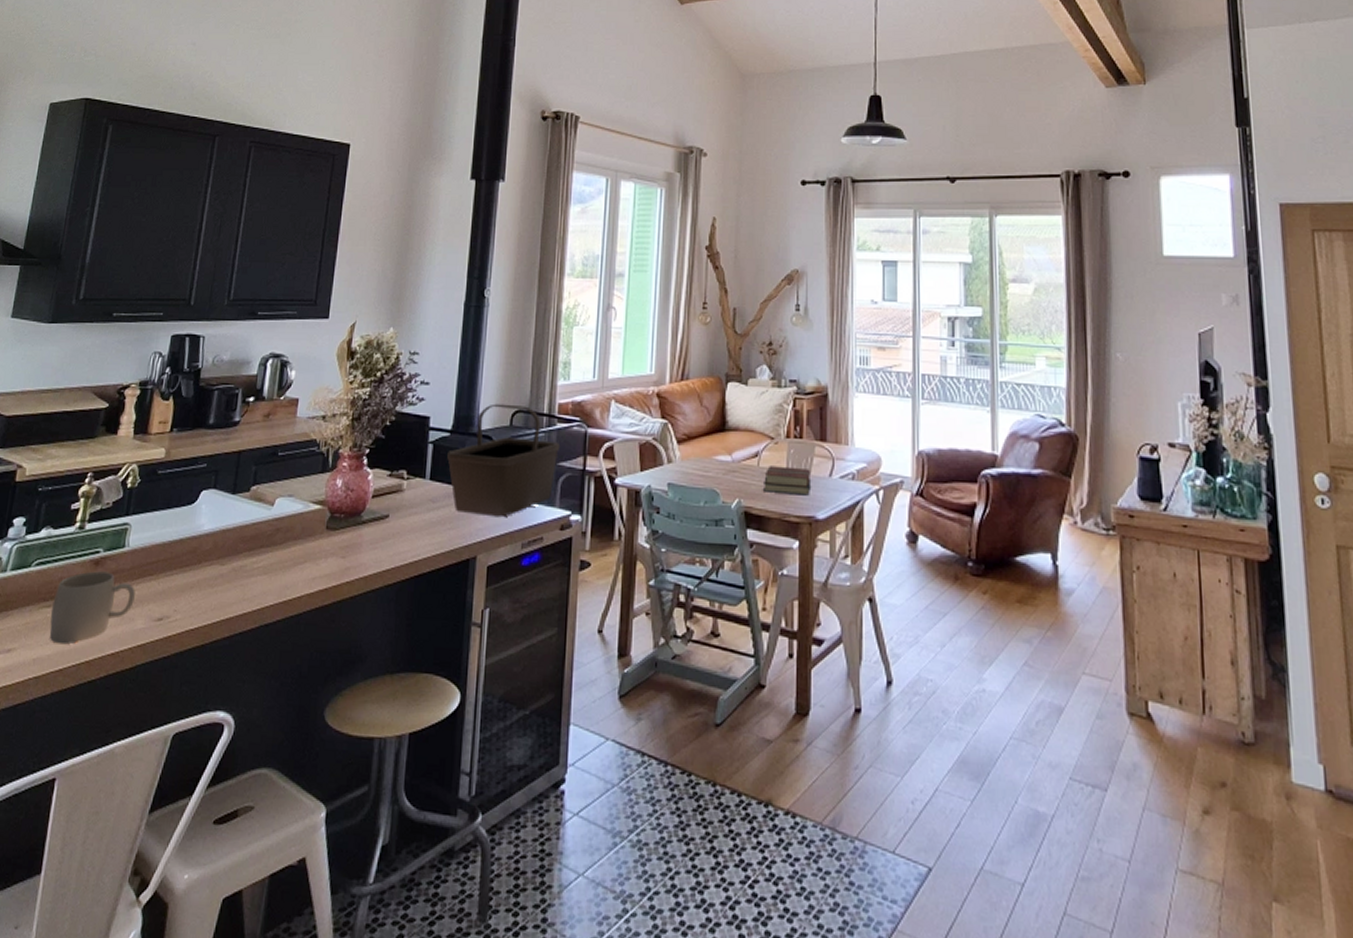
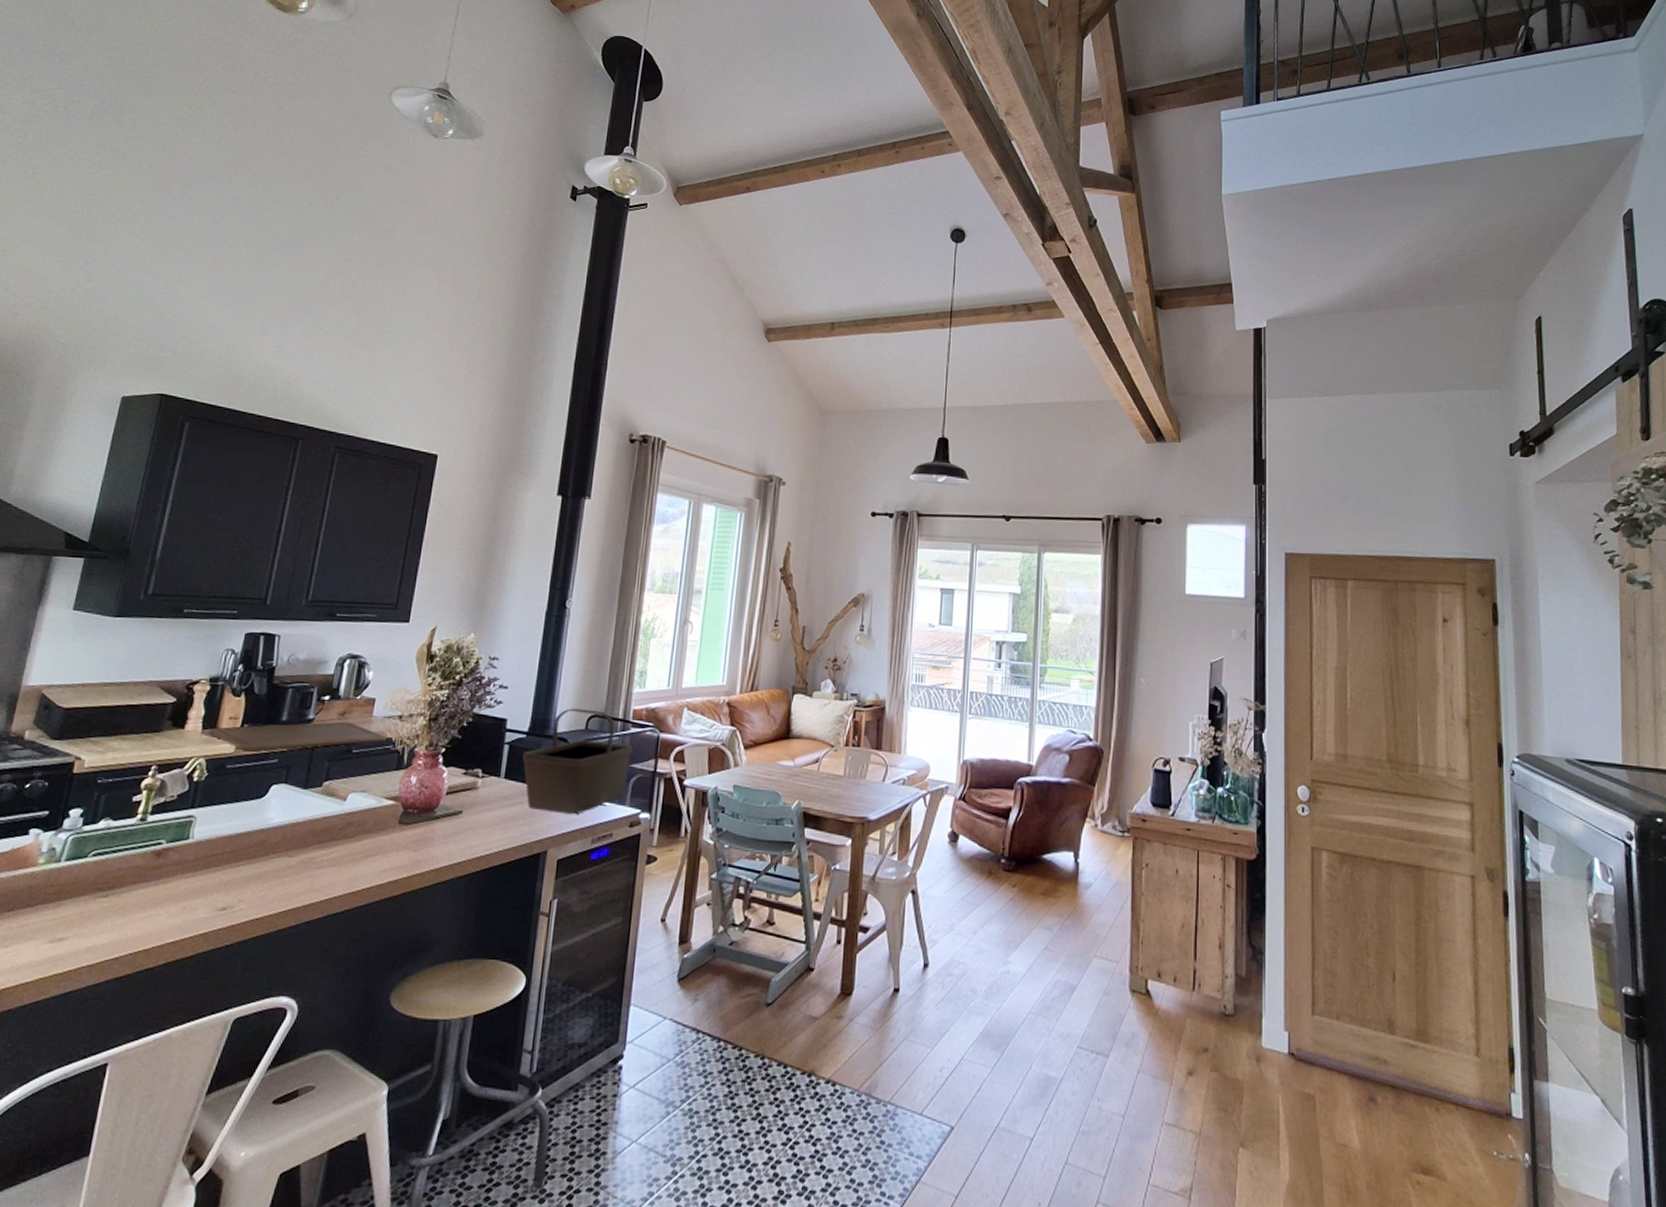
mug: present [49,571,135,644] -> none [105,862,199,933]
chopping board: none [141,423,311,457] -> present [210,721,386,752]
books: present [764,466,812,496] -> none [822,771,866,799]

